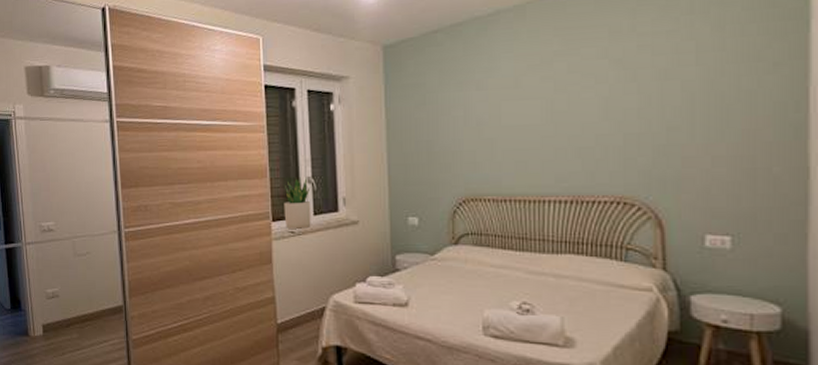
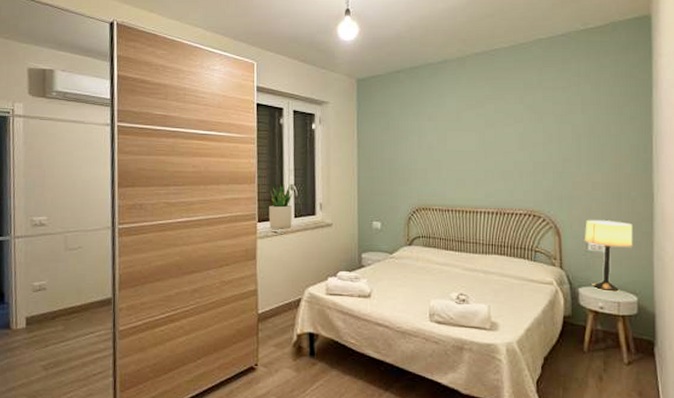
table lamp: none [700,207,775,301] -> present [585,220,633,292]

